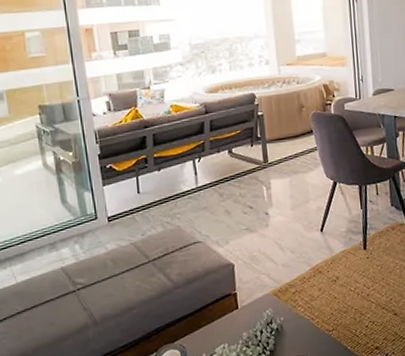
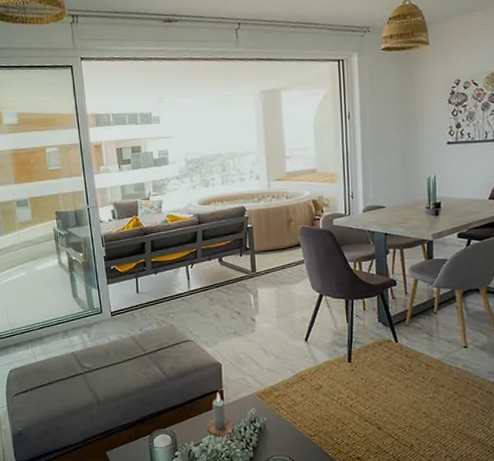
candle: none [220,296,250,344] -> present [207,392,234,436]

